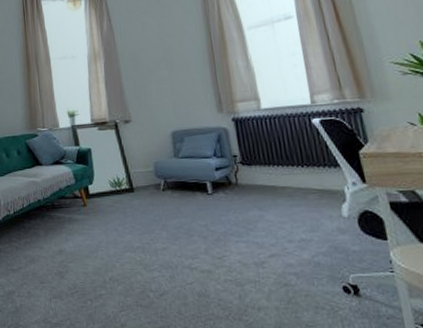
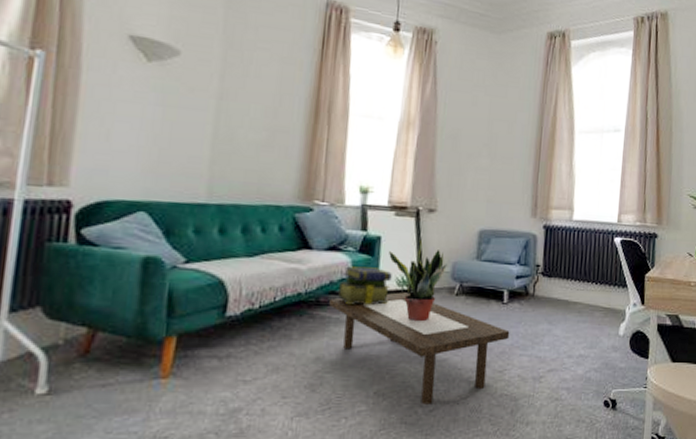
coffee table: none [61,192,222,289] -> present [329,292,510,405]
stack of books: none [66,174,106,205] -> present [338,266,392,305]
potted plant: none [99,147,149,216] -> present [389,239,447,322]

